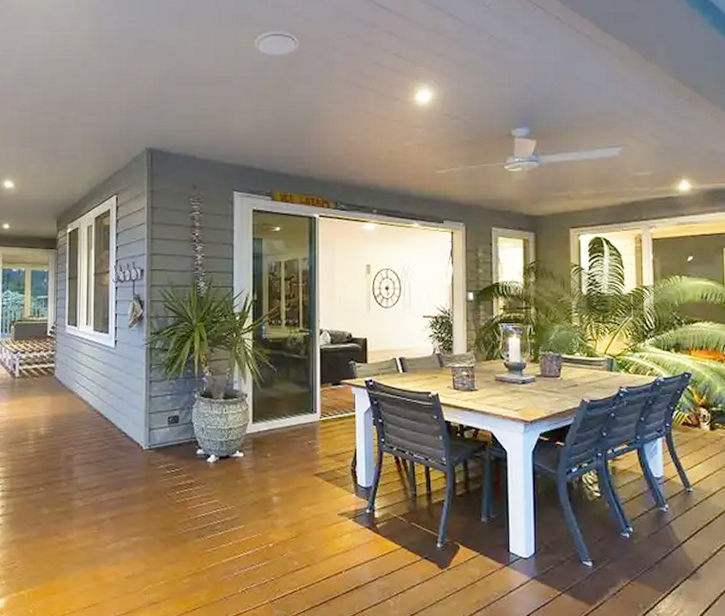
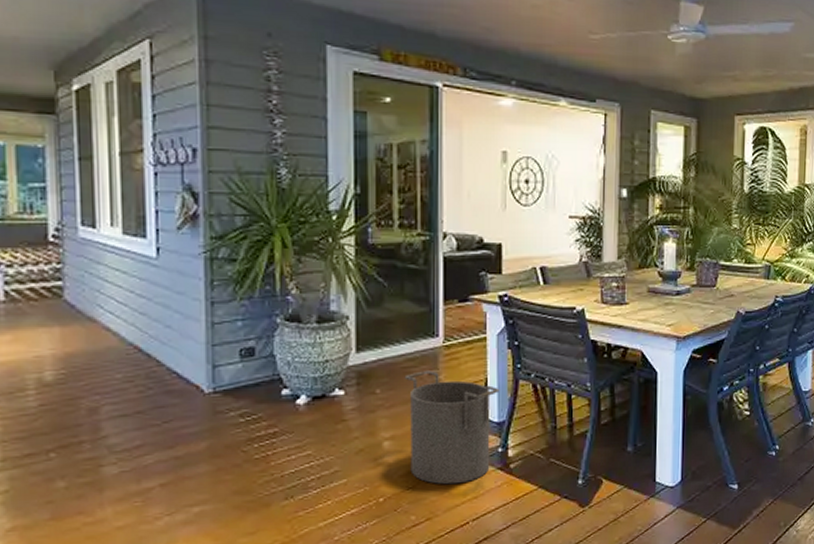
bucket: none [289,440,367,538] -> present [404,370,500,485]

